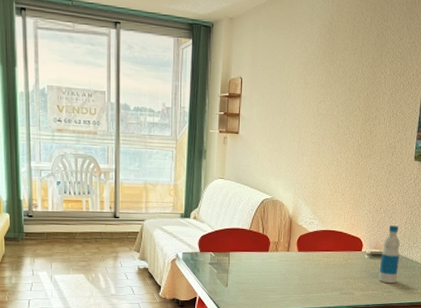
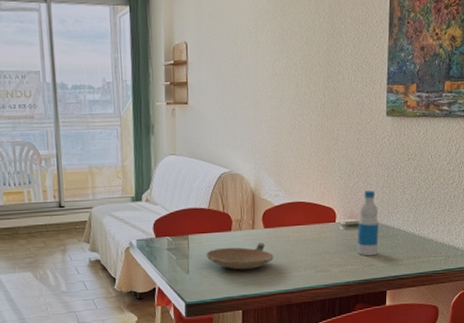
bowl: none [244,264,304,287] -> present [206,243,274,270]

